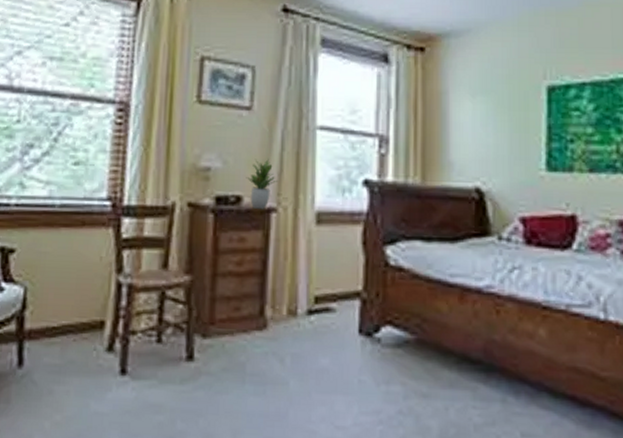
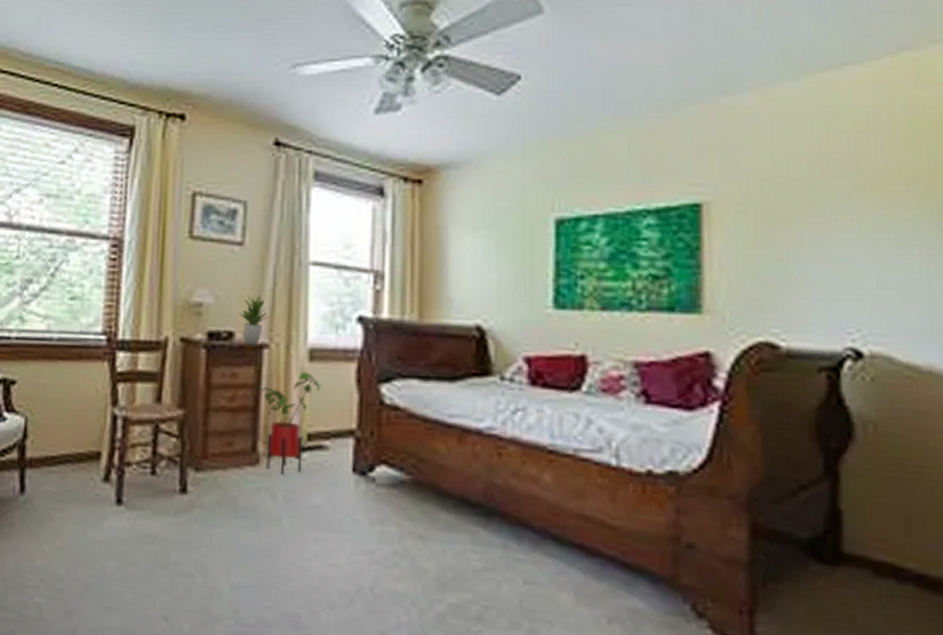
house plant: none [268,234,328,338] -> present [260,371,321,474]

